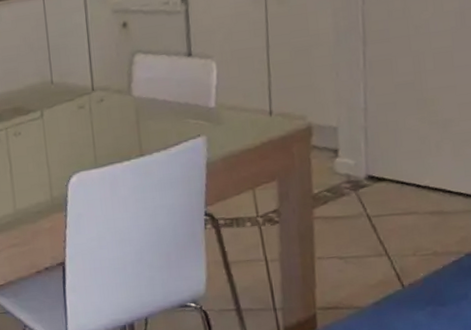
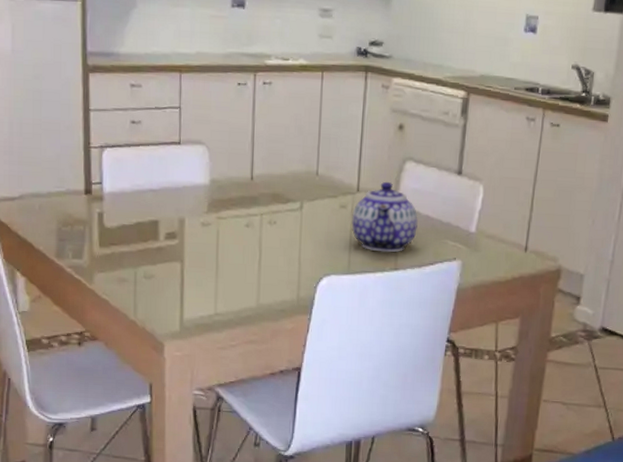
teapot: none [91,76,157,143] -> present [351,181,418,253]

